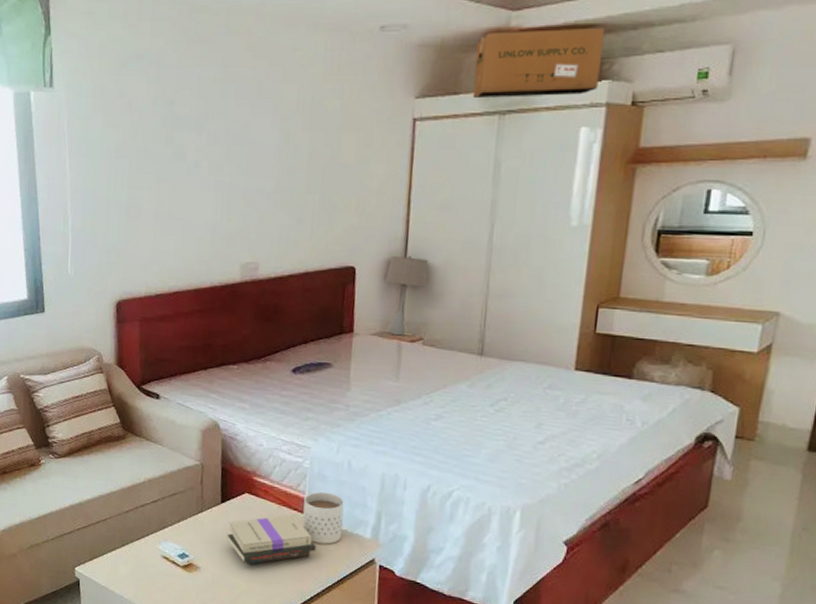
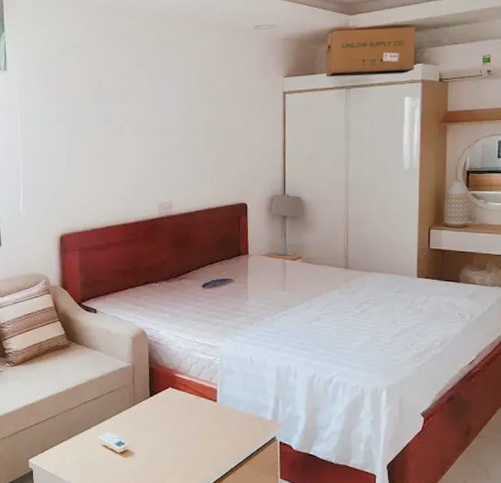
books: present [226,514,316,565] -> none [155,403,228,448]
mug: present [303,491,344,545] -> none [216,383,249,427]
vase: none [618,243,657,308] -> present [443,181,469,228]

